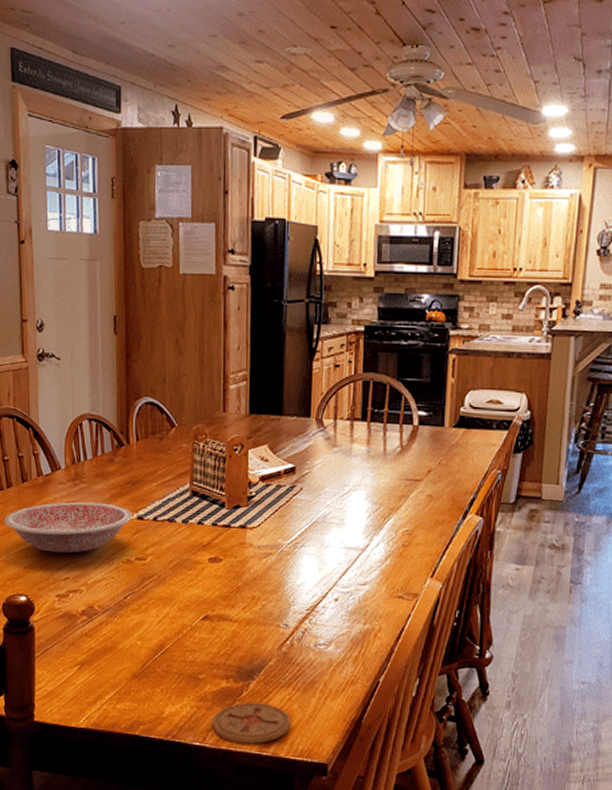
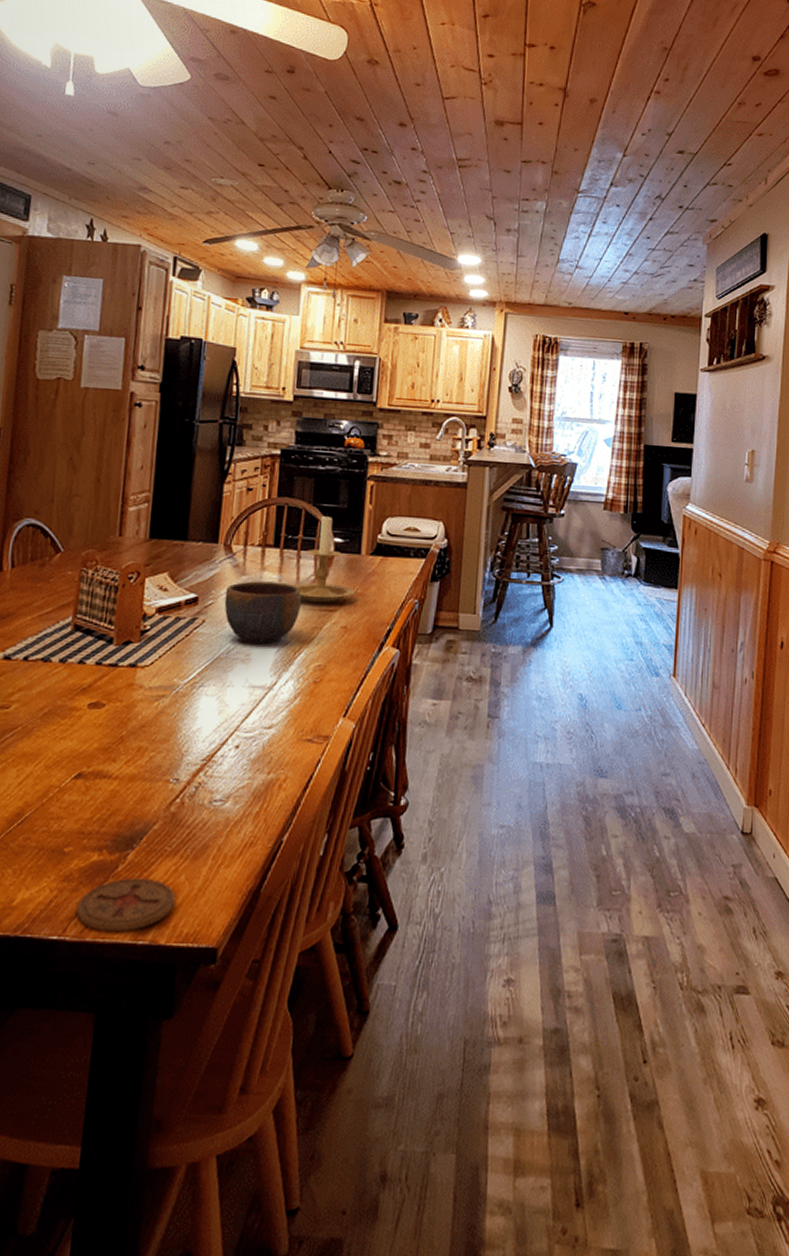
bowl: none [318,452,389,510] -> present [224,581,302,644]
candle holder: none [380,387,440,473] -> present [293,513,356,603]

